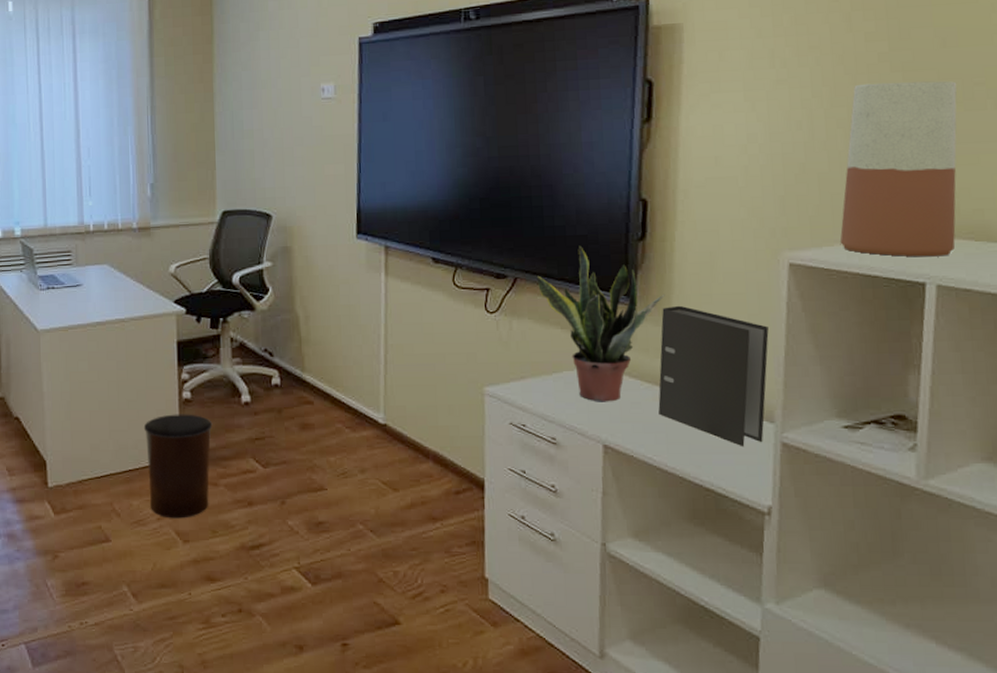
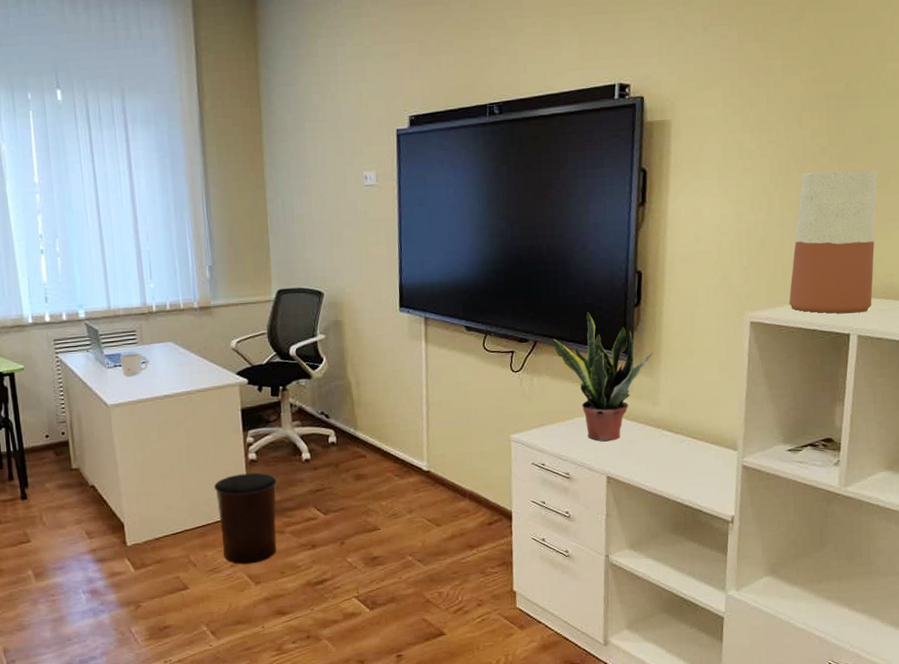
mug: none [53,275,82,300] -> present [119,353,149,376]
binder: present [658,305,769,447] -> none [649,359,734,471]

